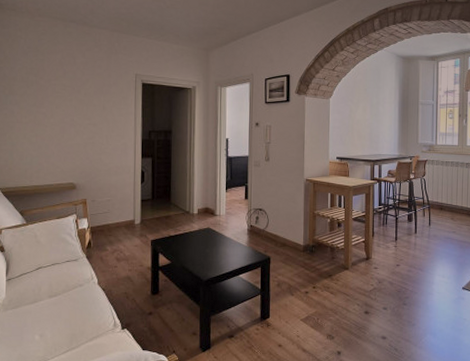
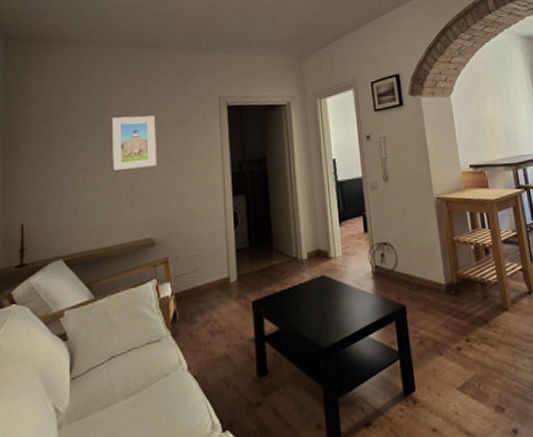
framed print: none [43,81,81,126] -> present [112,115,156,170]

